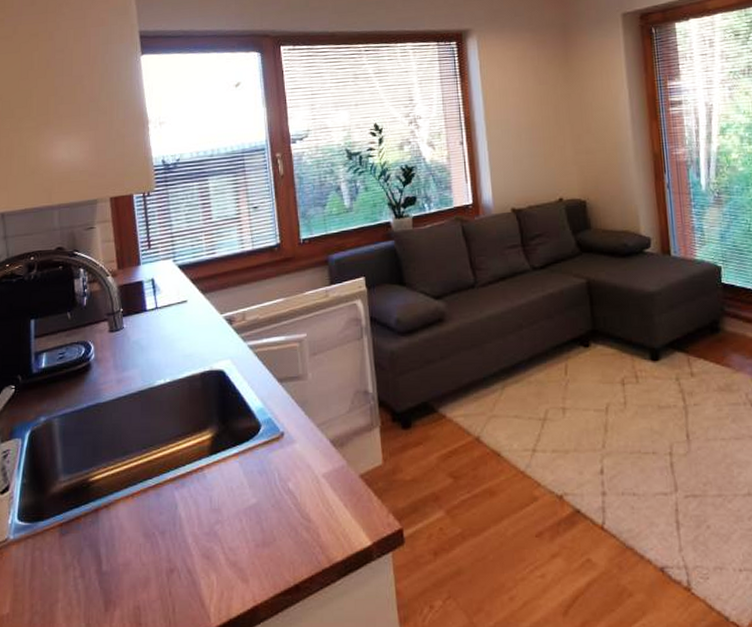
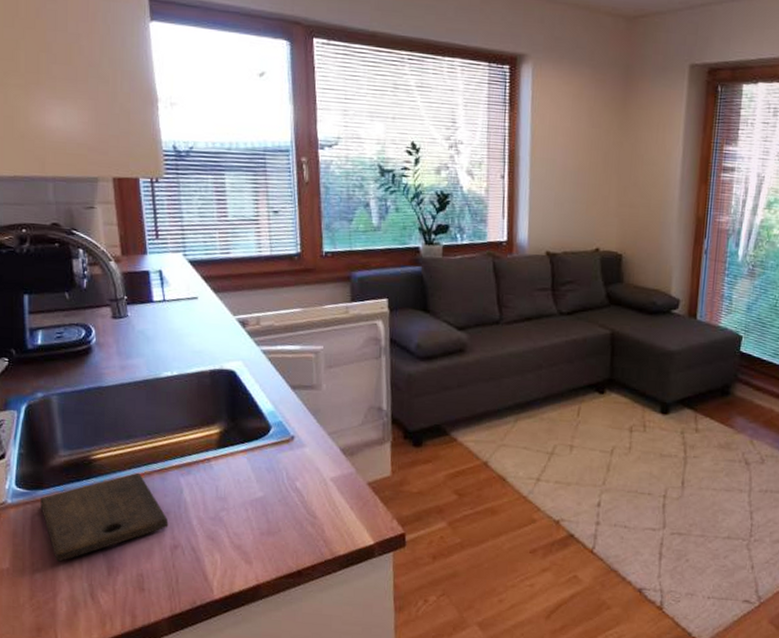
cutting board: none [41,491,164,601] -> present [40,472,169,562]

